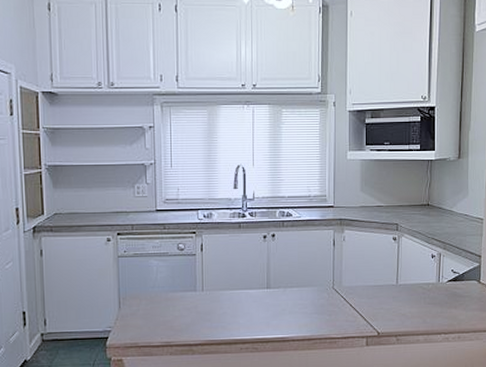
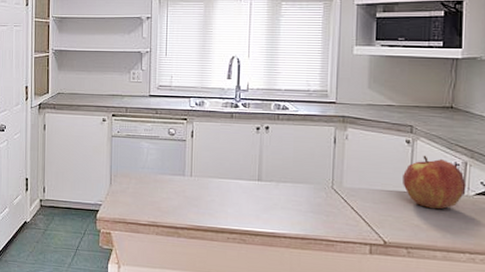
apple: none [391,250,441,298] -> present [403,155,467,210]

